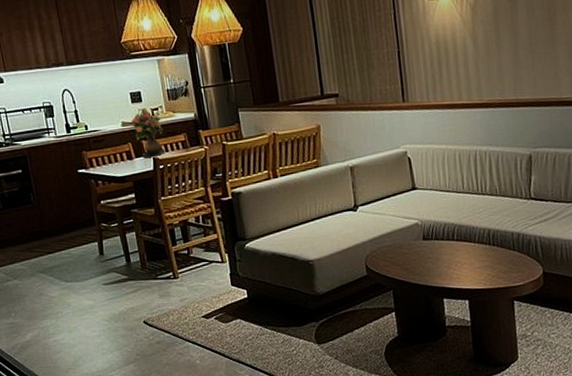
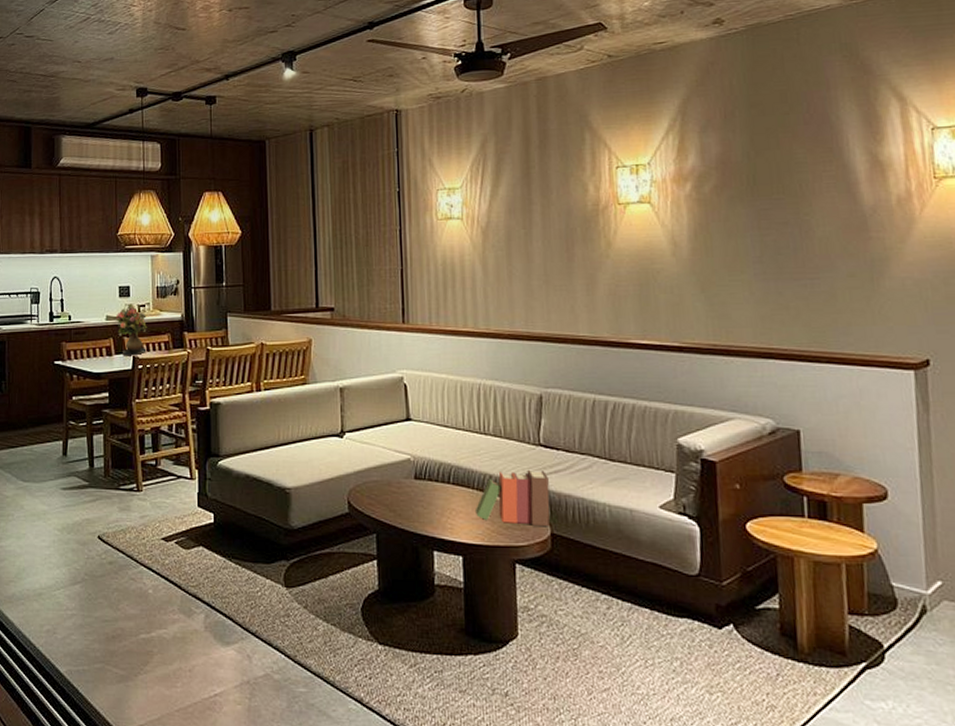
books: none [478,220,542,269] -> present [476,469,550,527]

